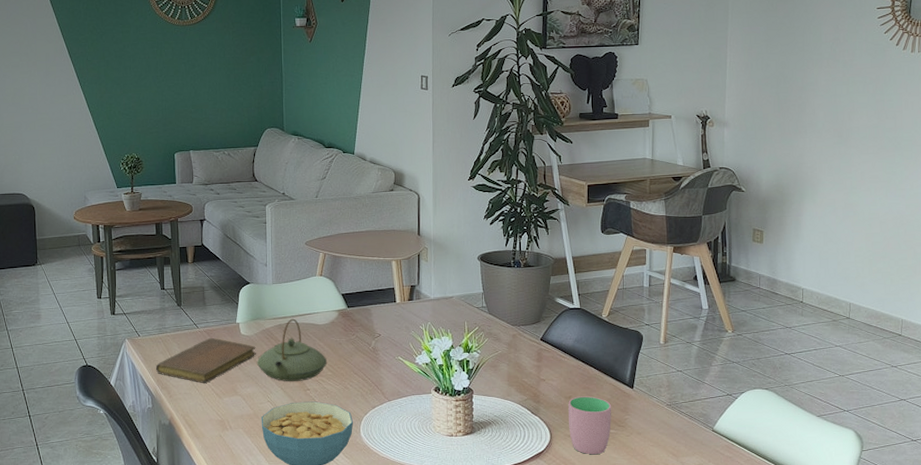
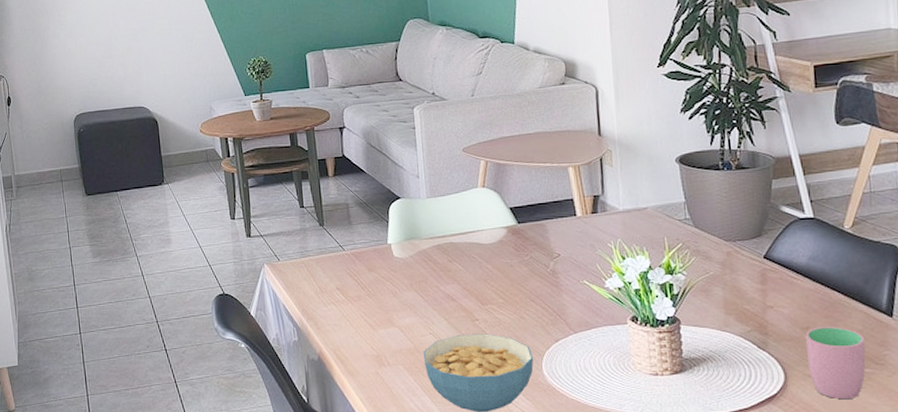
notebook: present [155,337,256,383] -> none [299,261,413,313]
teapot: present [256,318,328,381] -> none [414,237,498,310]

